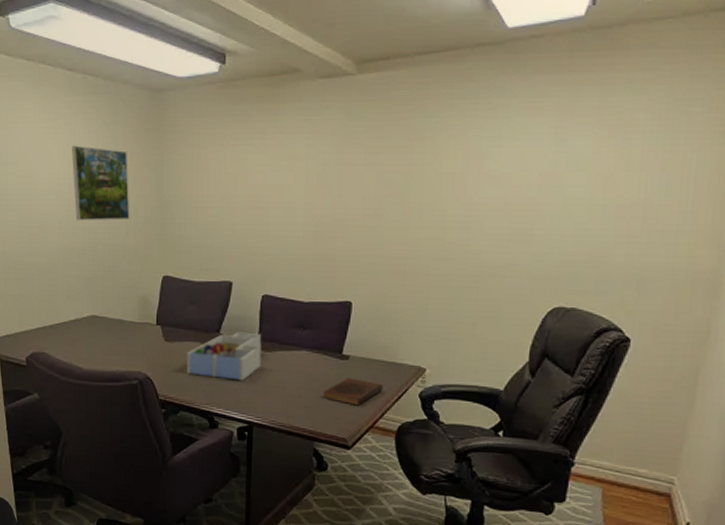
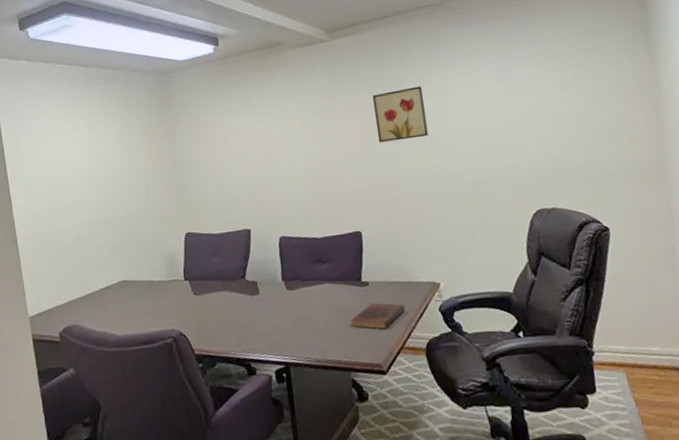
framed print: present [72,145,130,221] -> none [91,127,149,194]
desk organizer: present [186,332,262,381] -> none [216,274,288,324]
wall art: none [390,145,455,207] -> present [372,86,429,143]

